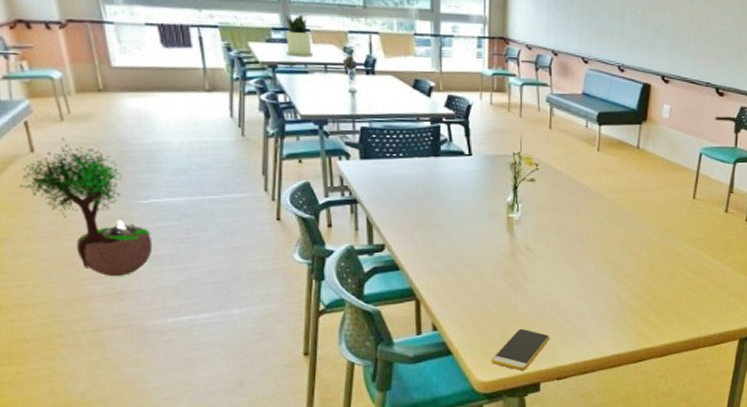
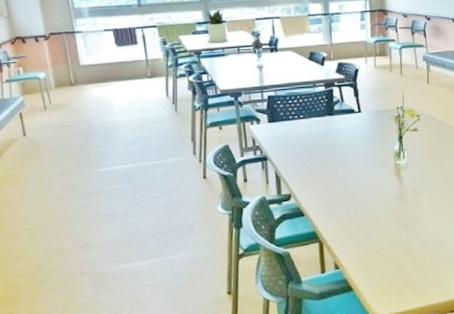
potted tree: present [19,137,153,276] -> none [15,123,110,231]
smartphone: present [491,328,550,370] -> none [388,265,441,304]

